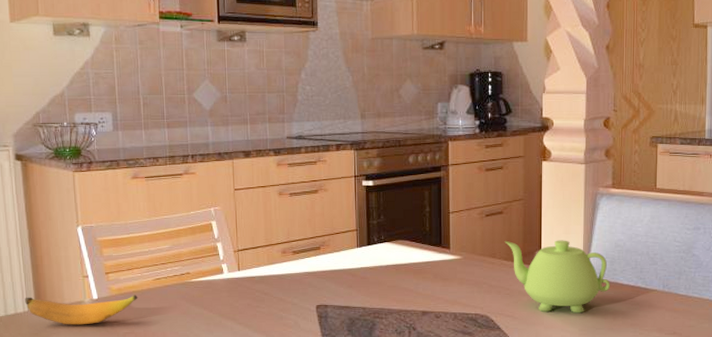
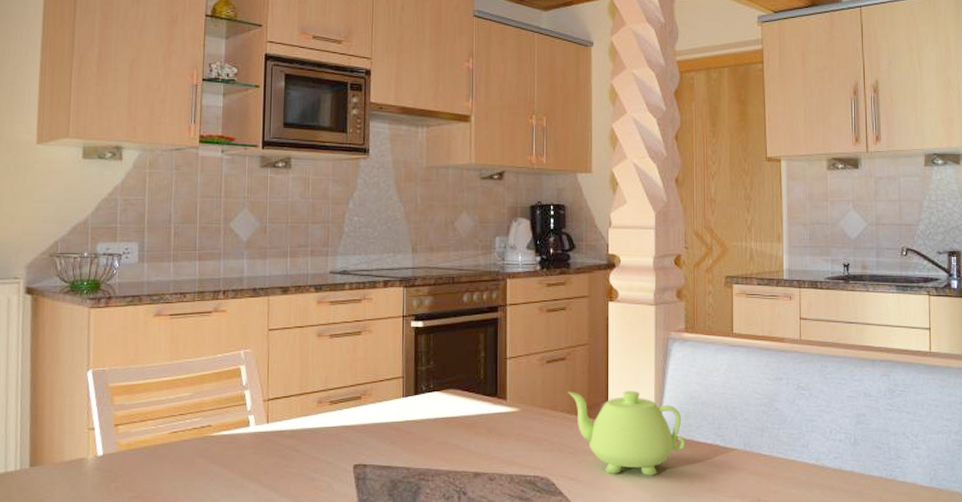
banana: present [25,295,138,325] -> none [18,451,150,487]

